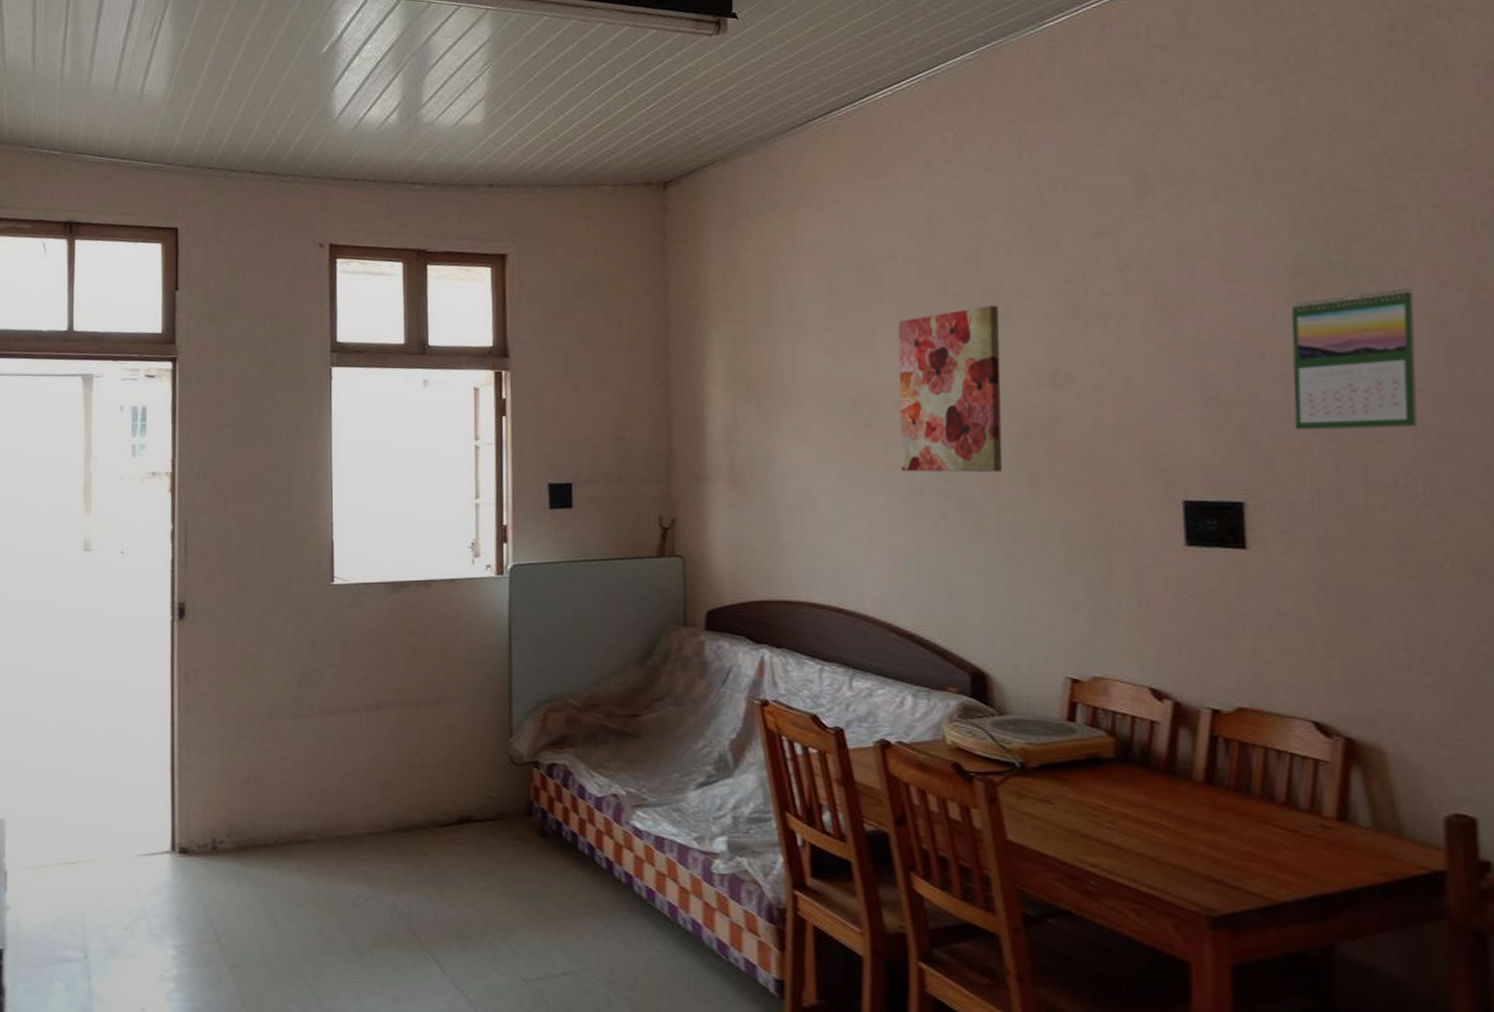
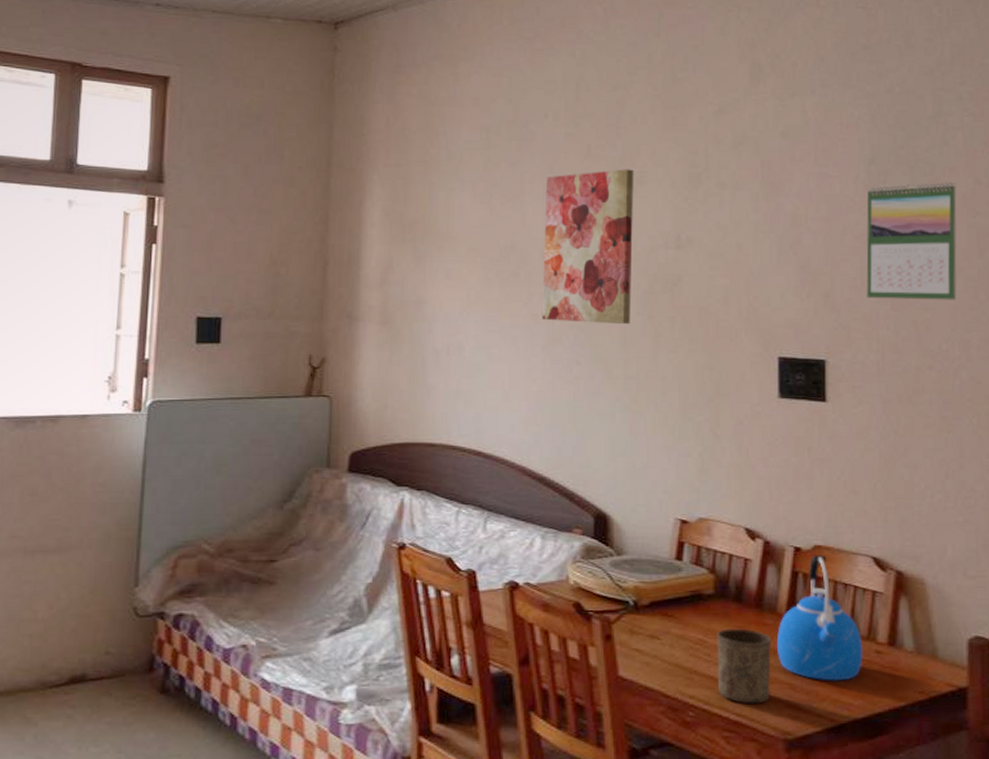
cup: none [1120,795,1188,877] -> present [717,628,771,704]
kettle: none [1194,718,1305,857] -> present [777,555,863,681]

